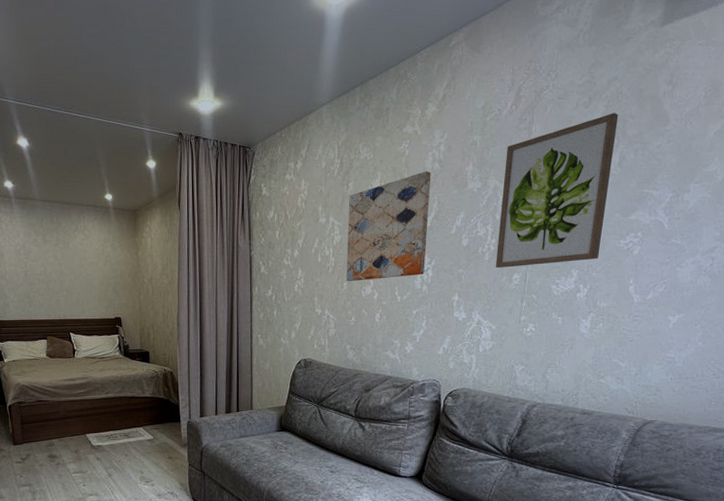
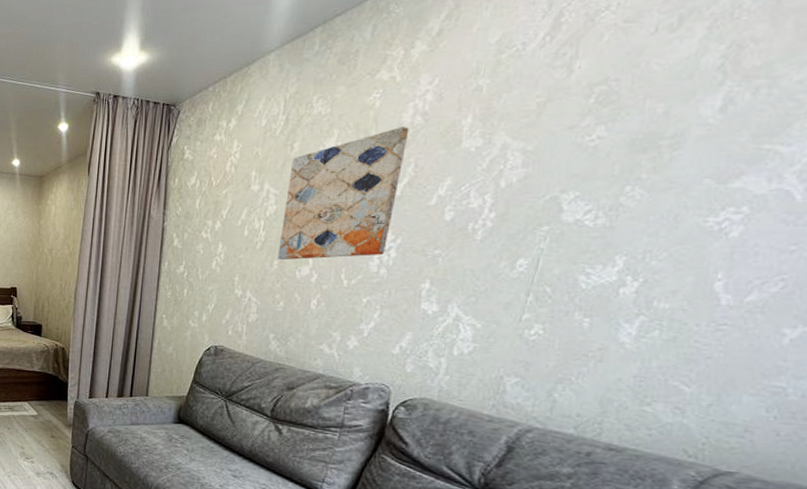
wall art: present [495,113,618,268] -> none [490,36,730,250]

